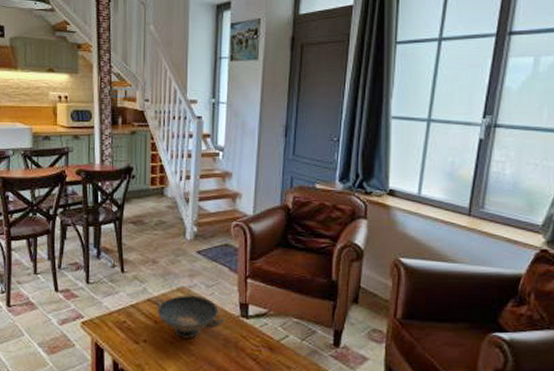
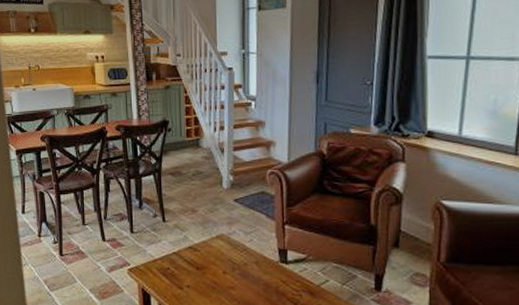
decorative bowl: present [155,295,224,339] -> none [196,242,263,284]

